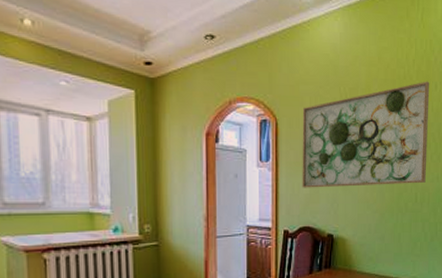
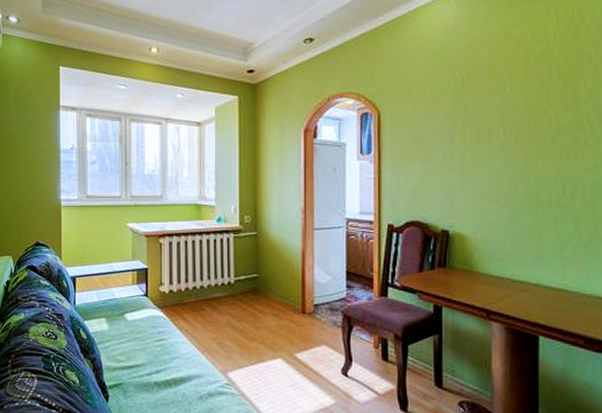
wall art: present [302,81,430,188] -> none [408,53,580,180]

